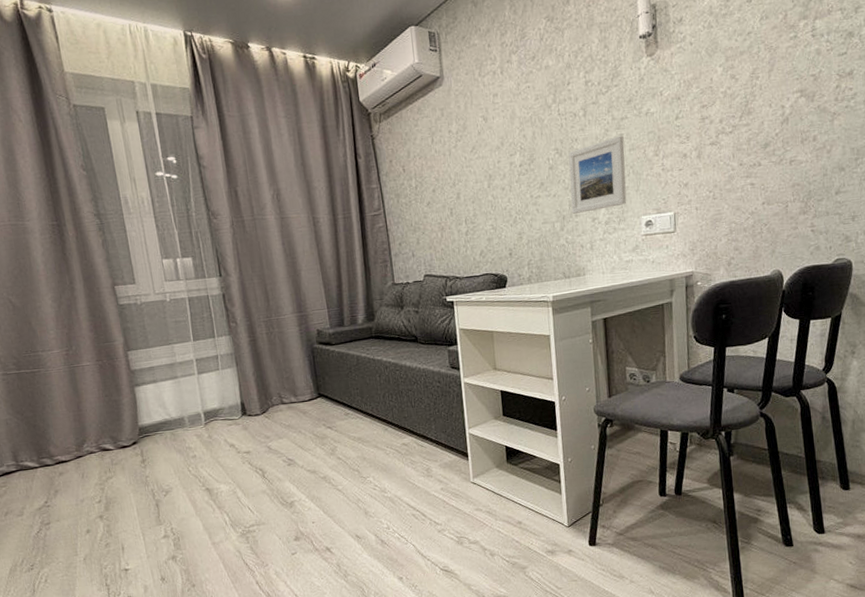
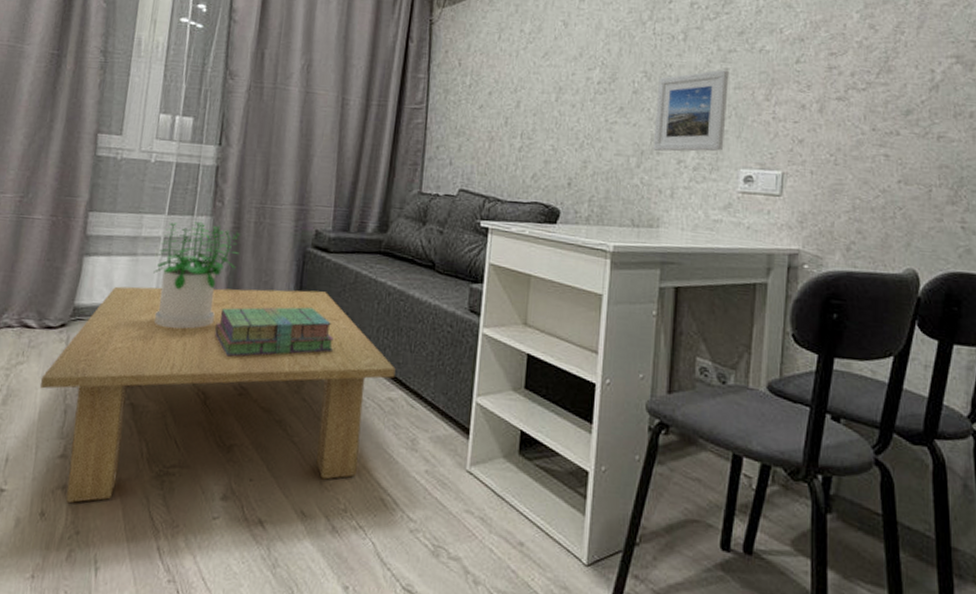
coffee table: none [130,376,404,568] -> present [40,286,396,503]
potted plant: none [193,341,261,428] -> present [153,221,240,329]
stack of books: none [256,390,352,439] -> present [215,307,334,357]

